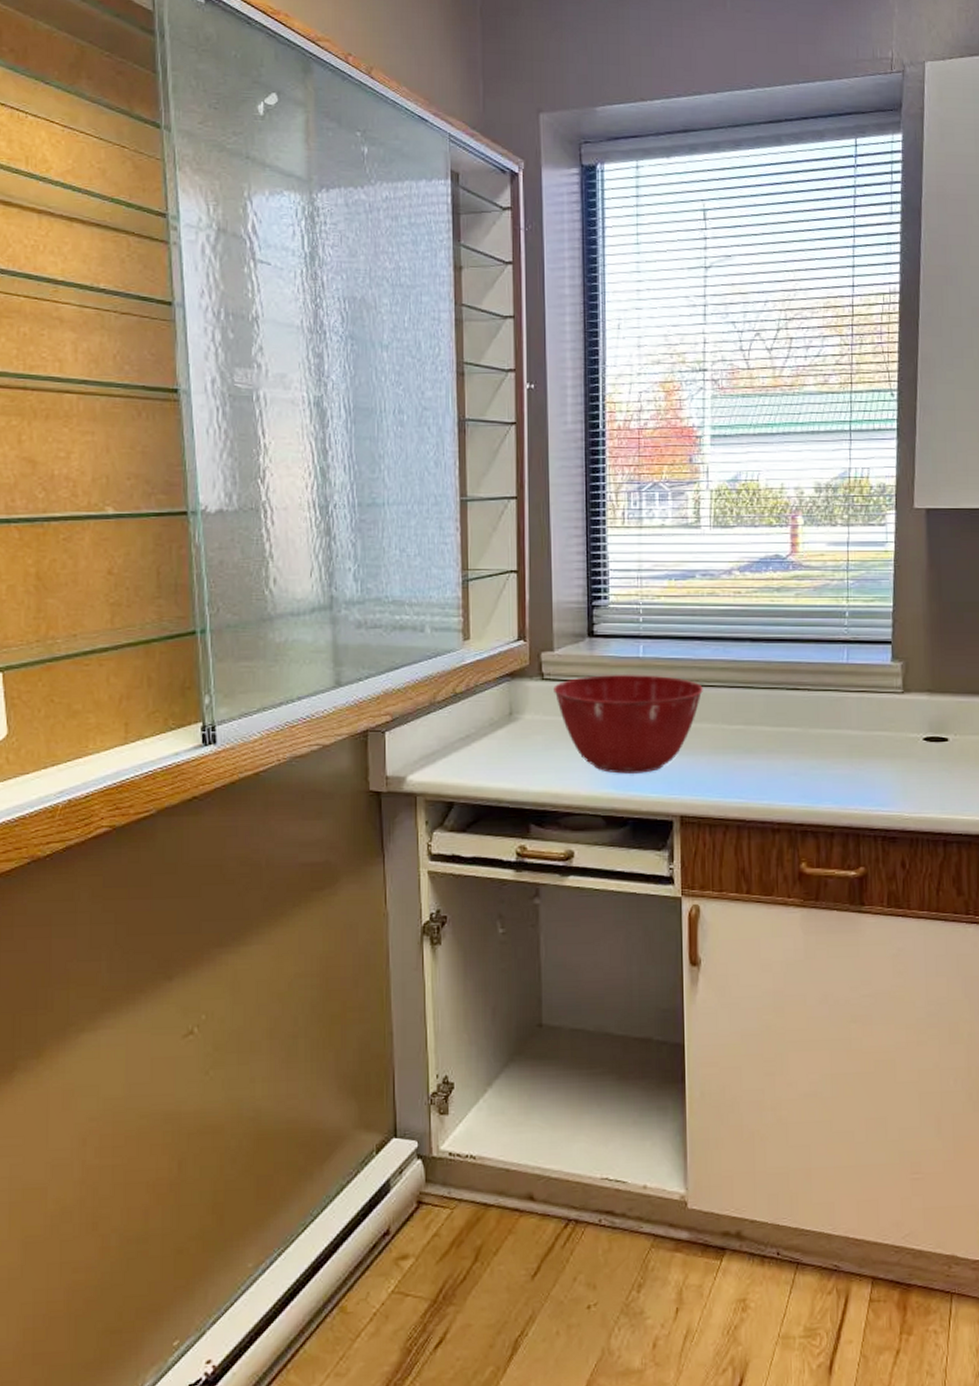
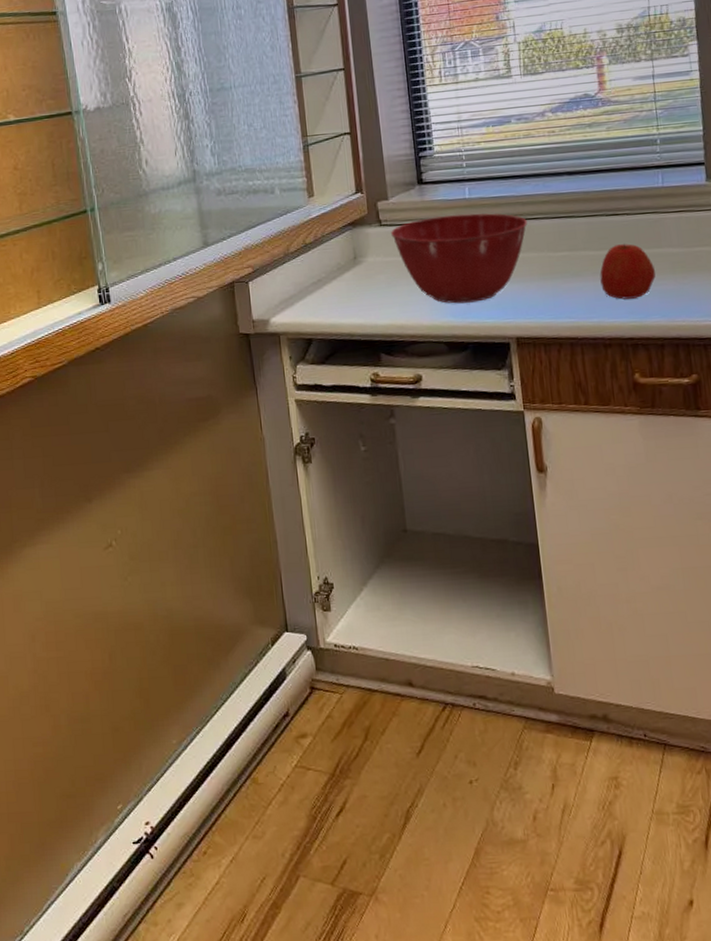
apple: none [774,722,833,782] -> present [599,244,656,300]

